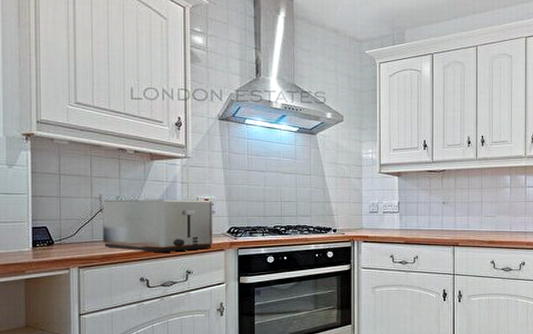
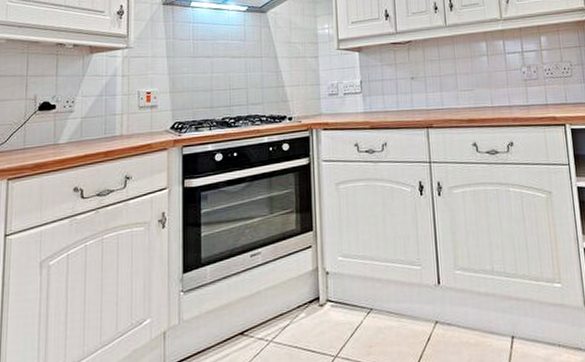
toaster: present [102,199,213,253] -> none [35,93,155,158]

